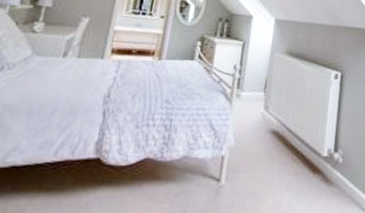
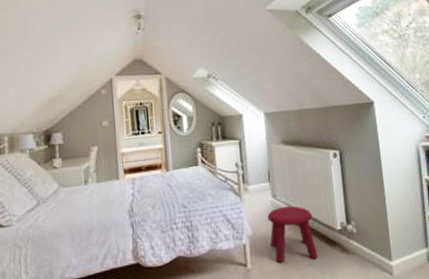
stool: none [250,121,302,186] -> present [267,206,318,264]

